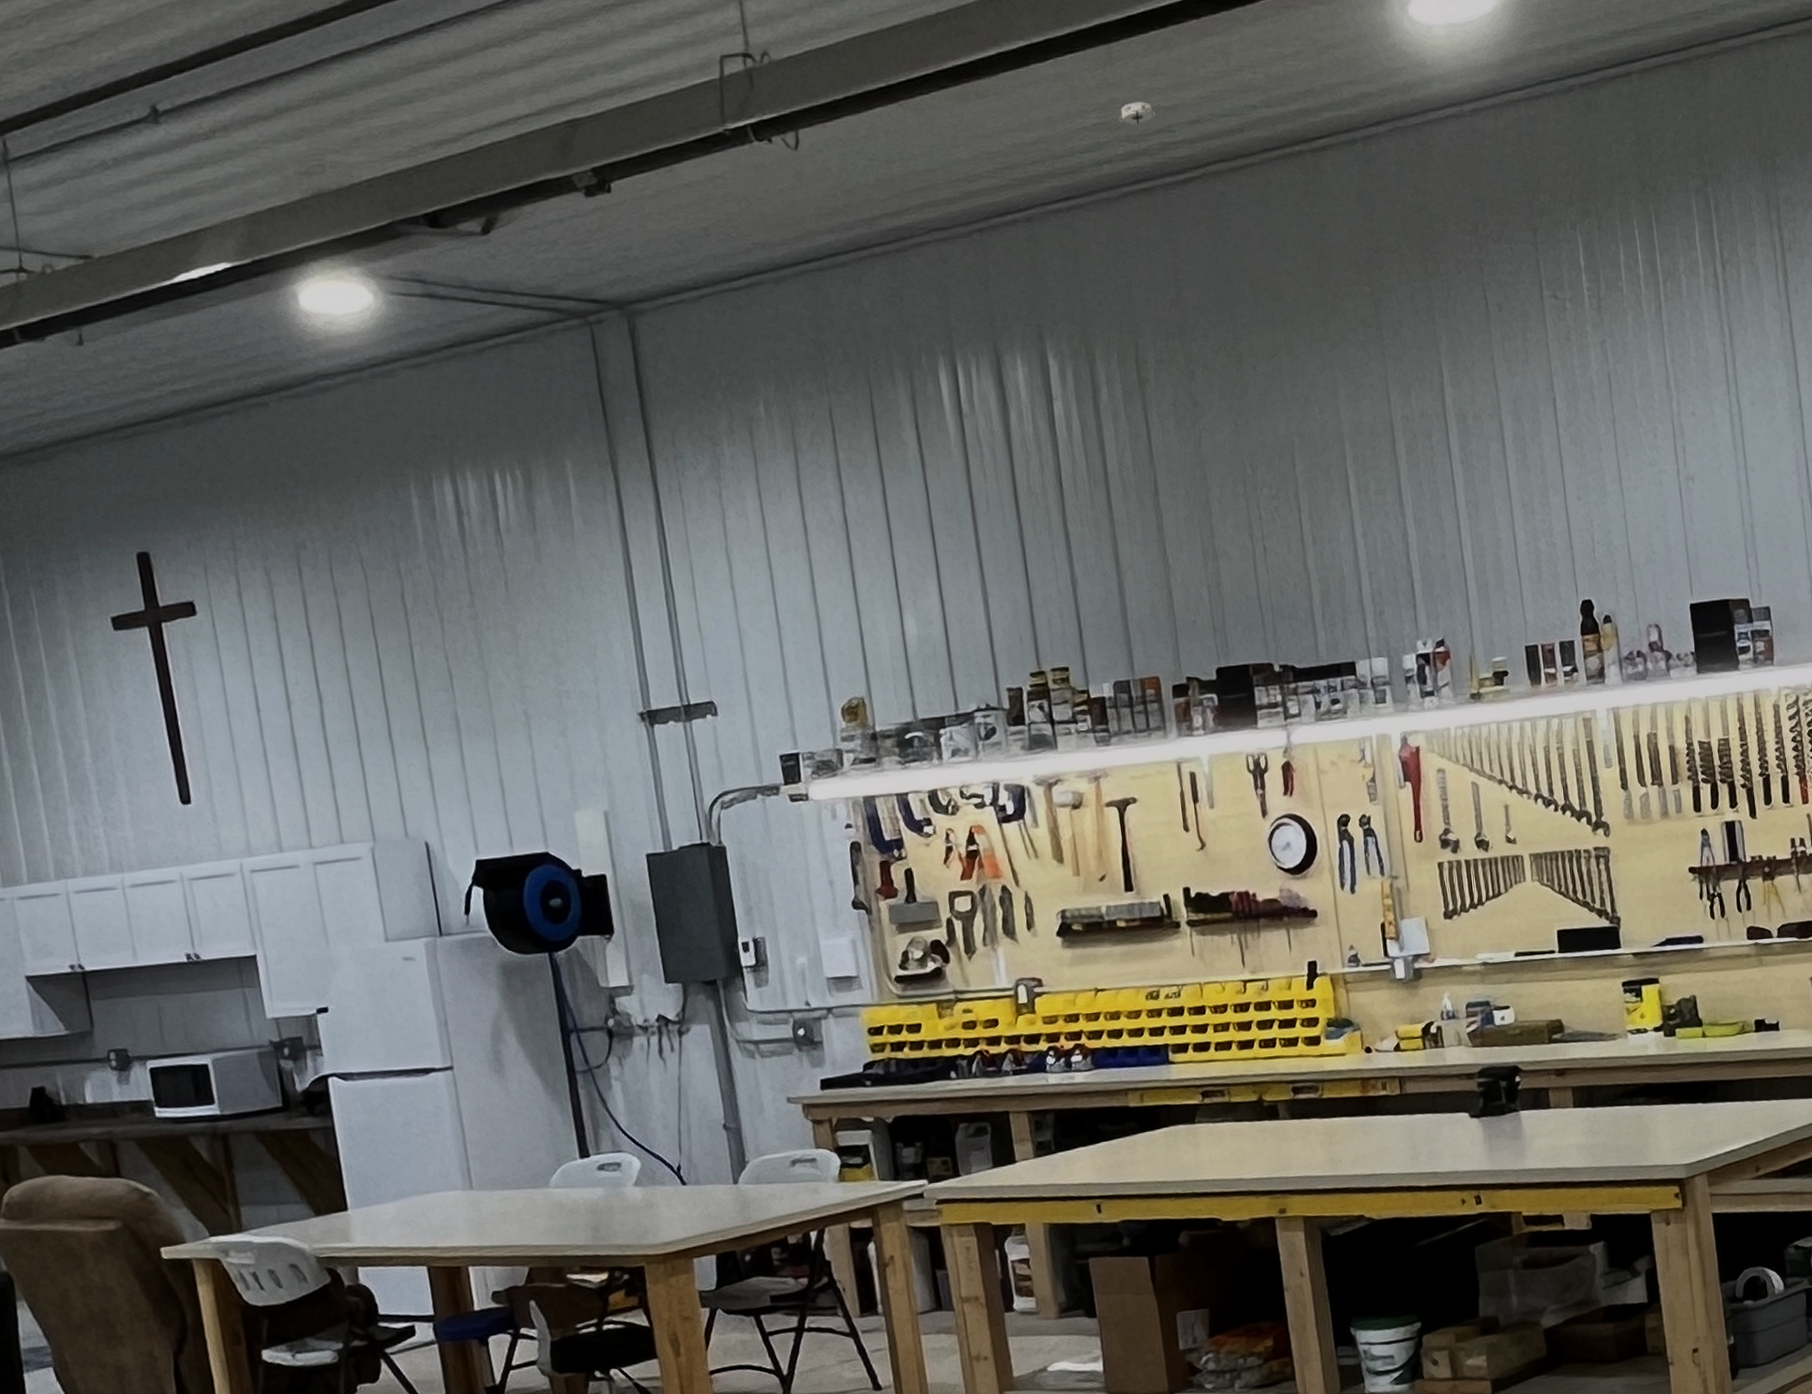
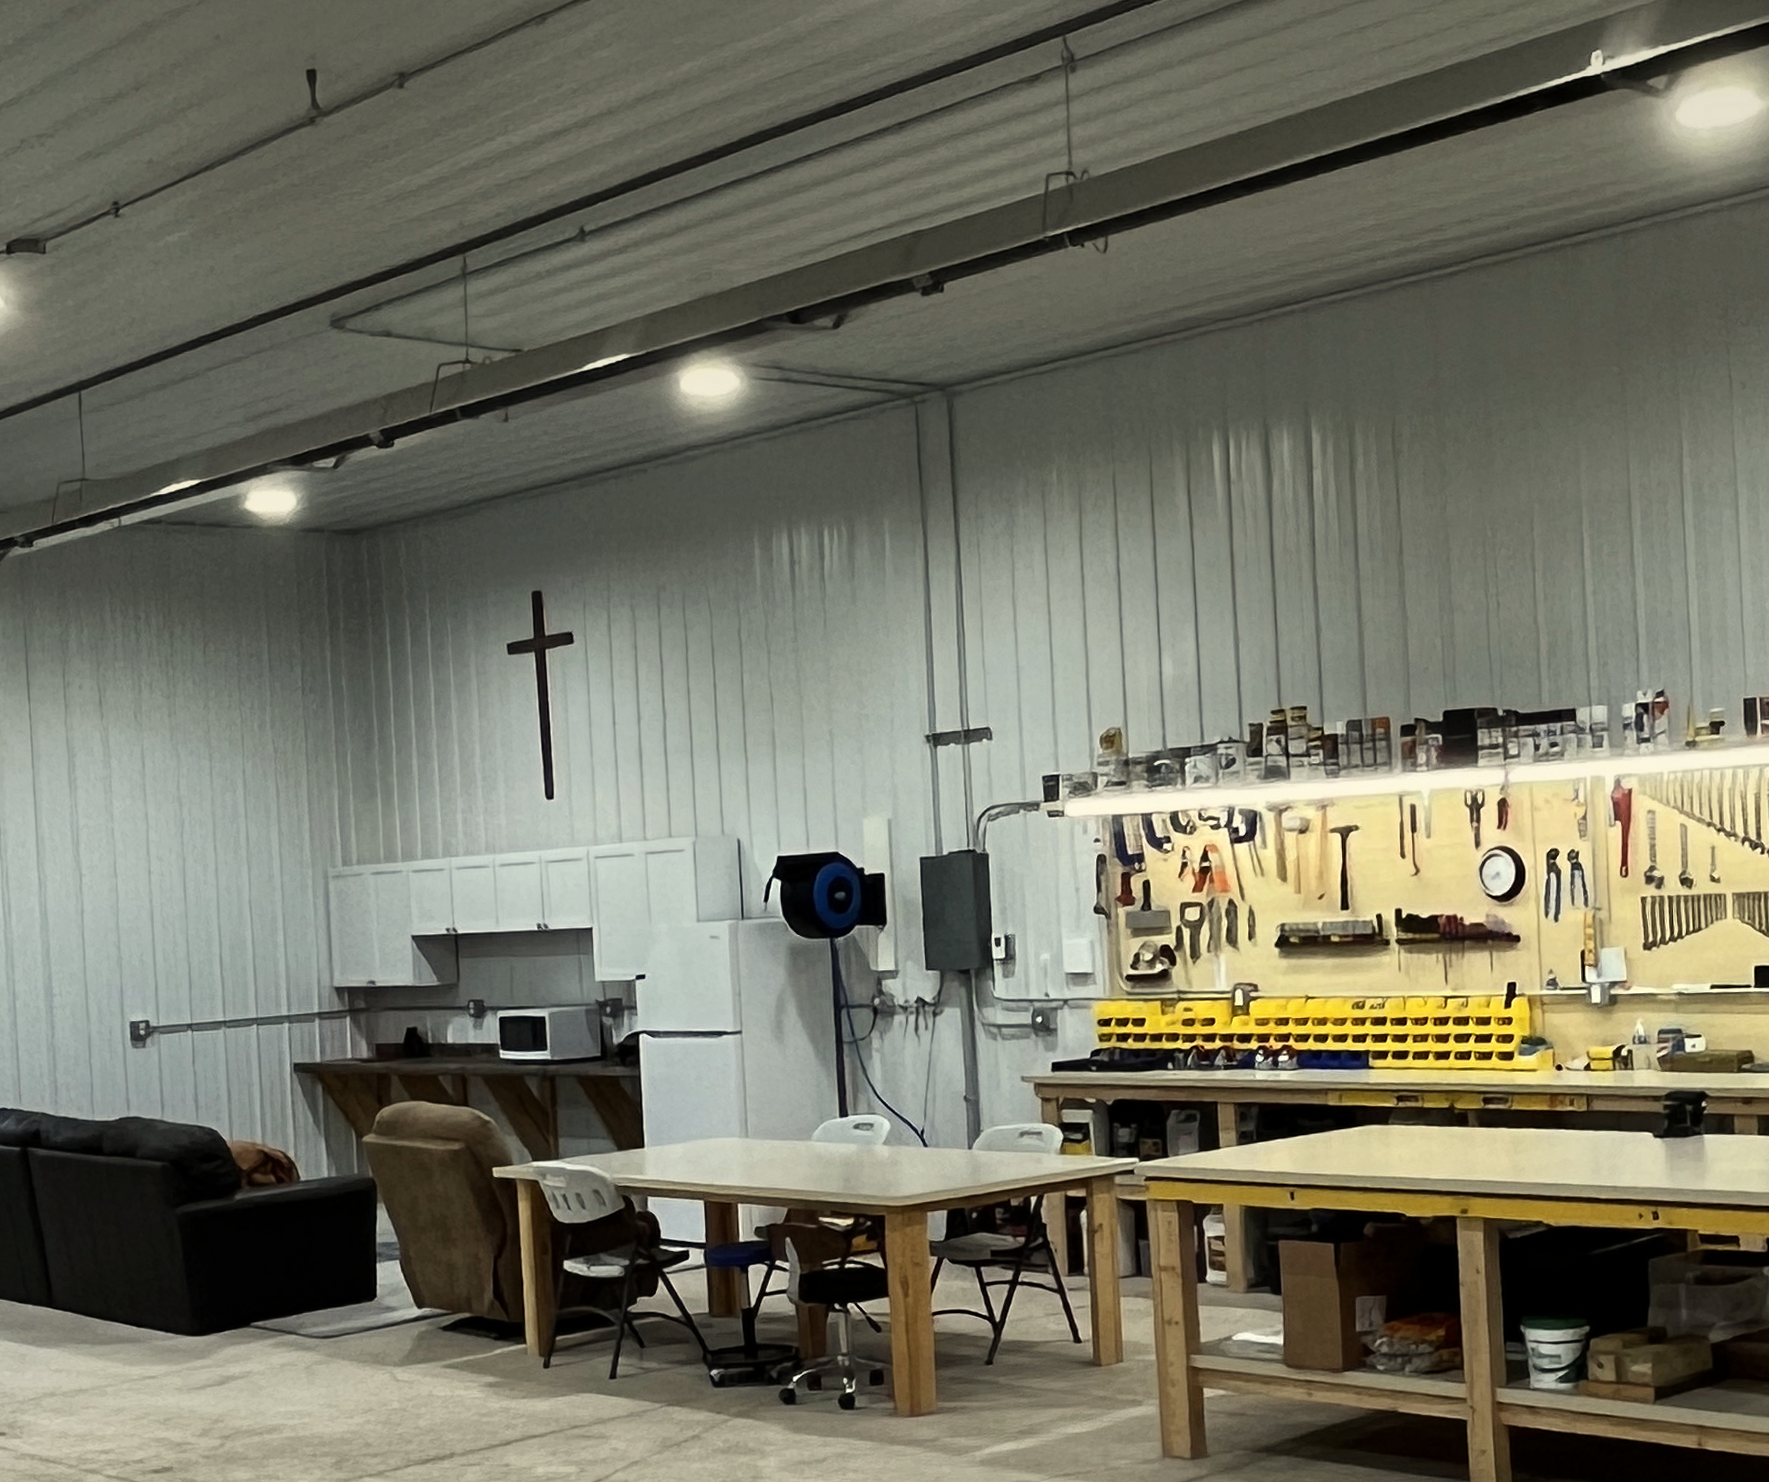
smoke detector: present [1118,101,1156,127] -> none [1394,204,1429,227]

